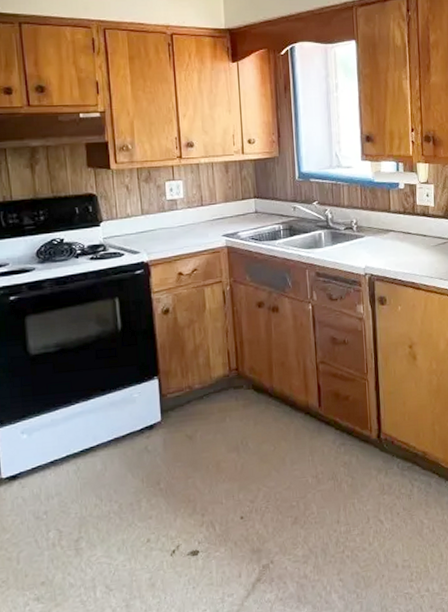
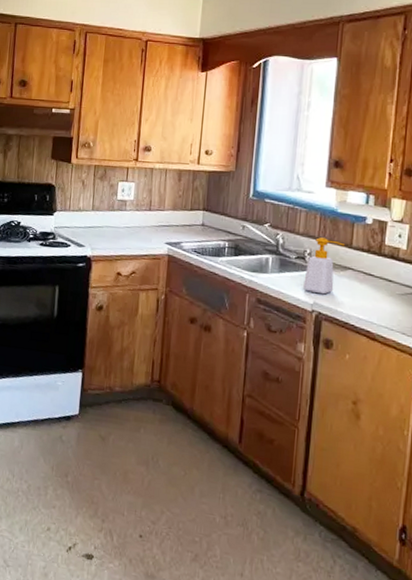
soap bottle: none [354,207,384,258] -> present [303,237,344,295]

